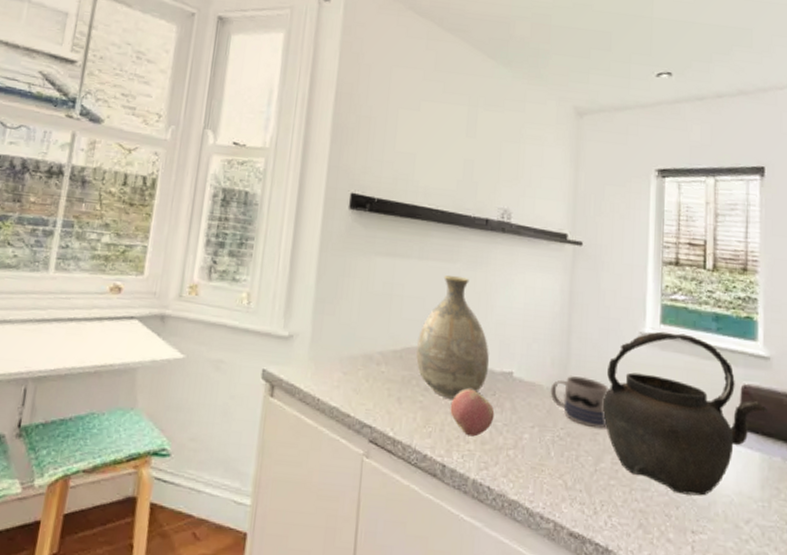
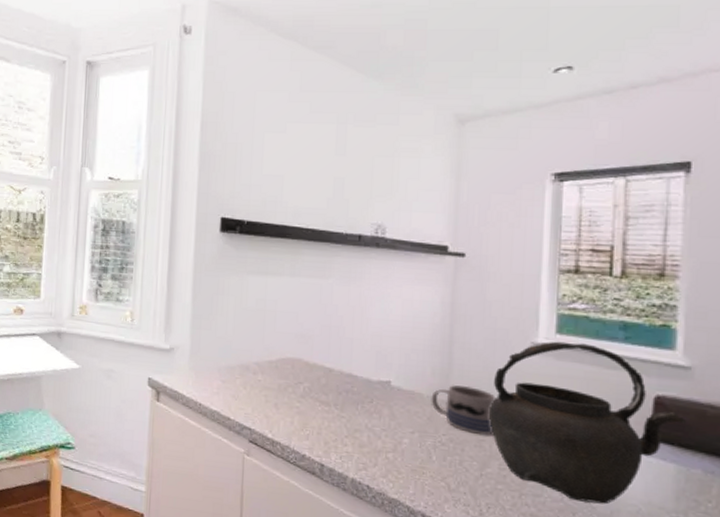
vase: present [416,275,489,399] -> none [291,290,365,405]
apple: present [450,388,495,437] -> none [327,396,372,440]

